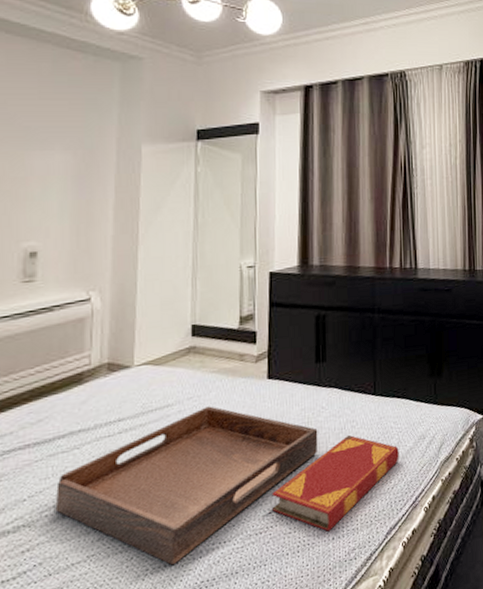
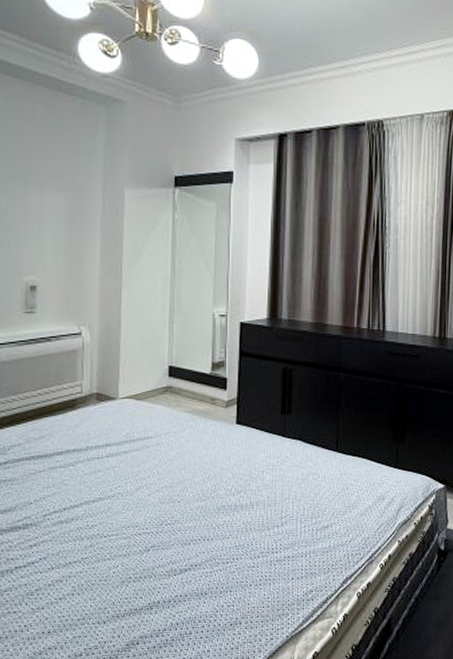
serving tray: present [55,406,319,566] -> none [55,443,282,578]
hardback book: present [272,434,399,532] -> none [238,486,358,571]

